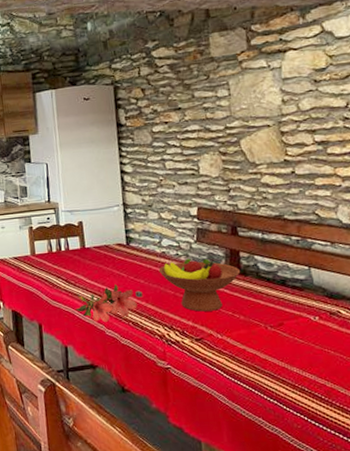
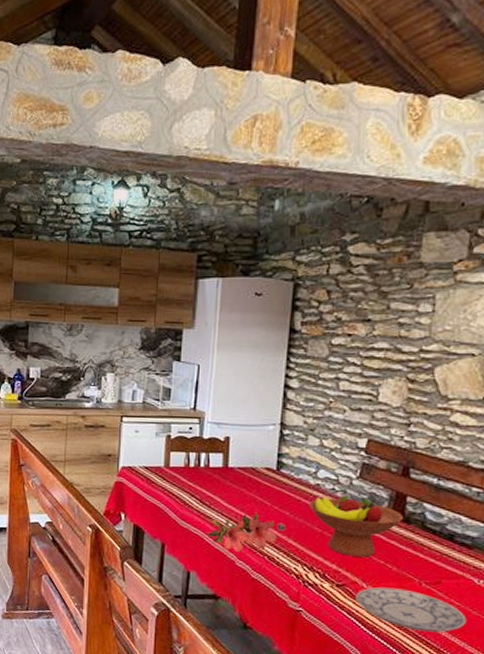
plate: none [213,334,313,371] -> present [355,586,467,633]

